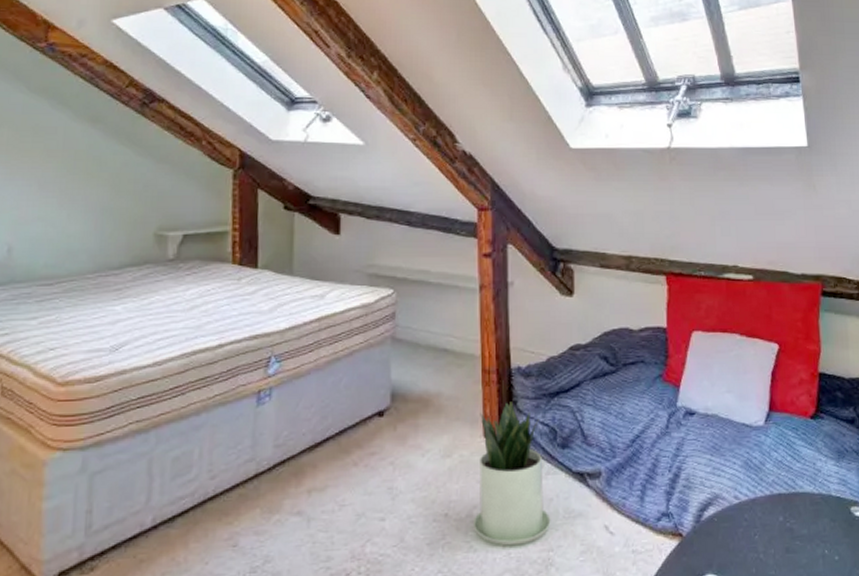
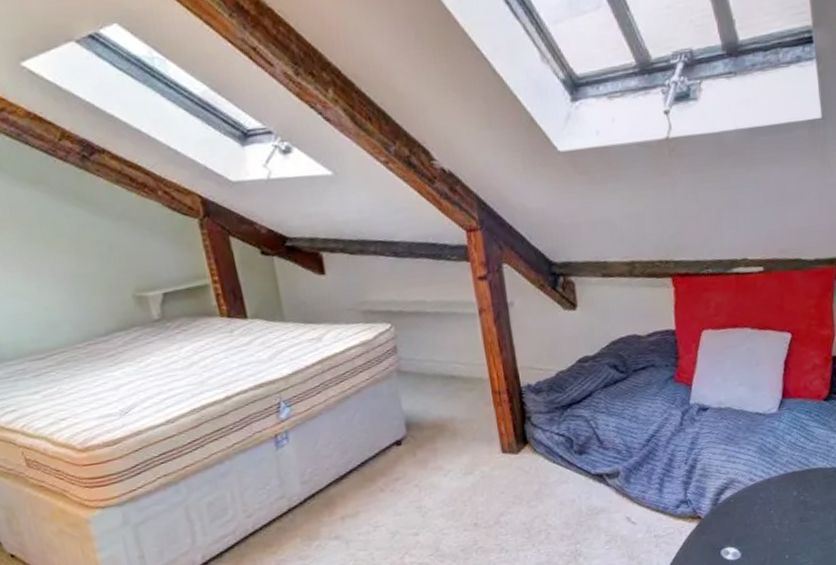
planter: present [472,402,551,546] -> none [495,418,575,544]

